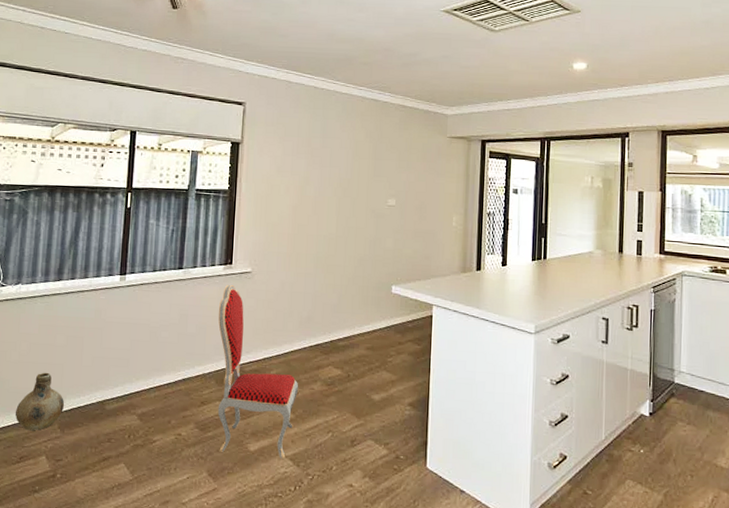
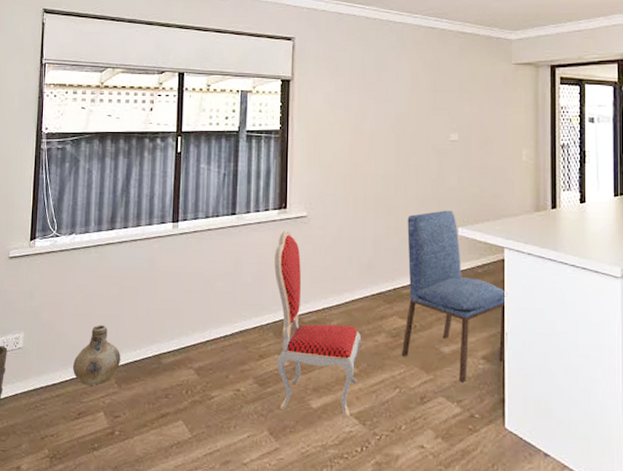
dining chair: none [336,269,434,427] -> present [402,210,507,383]

